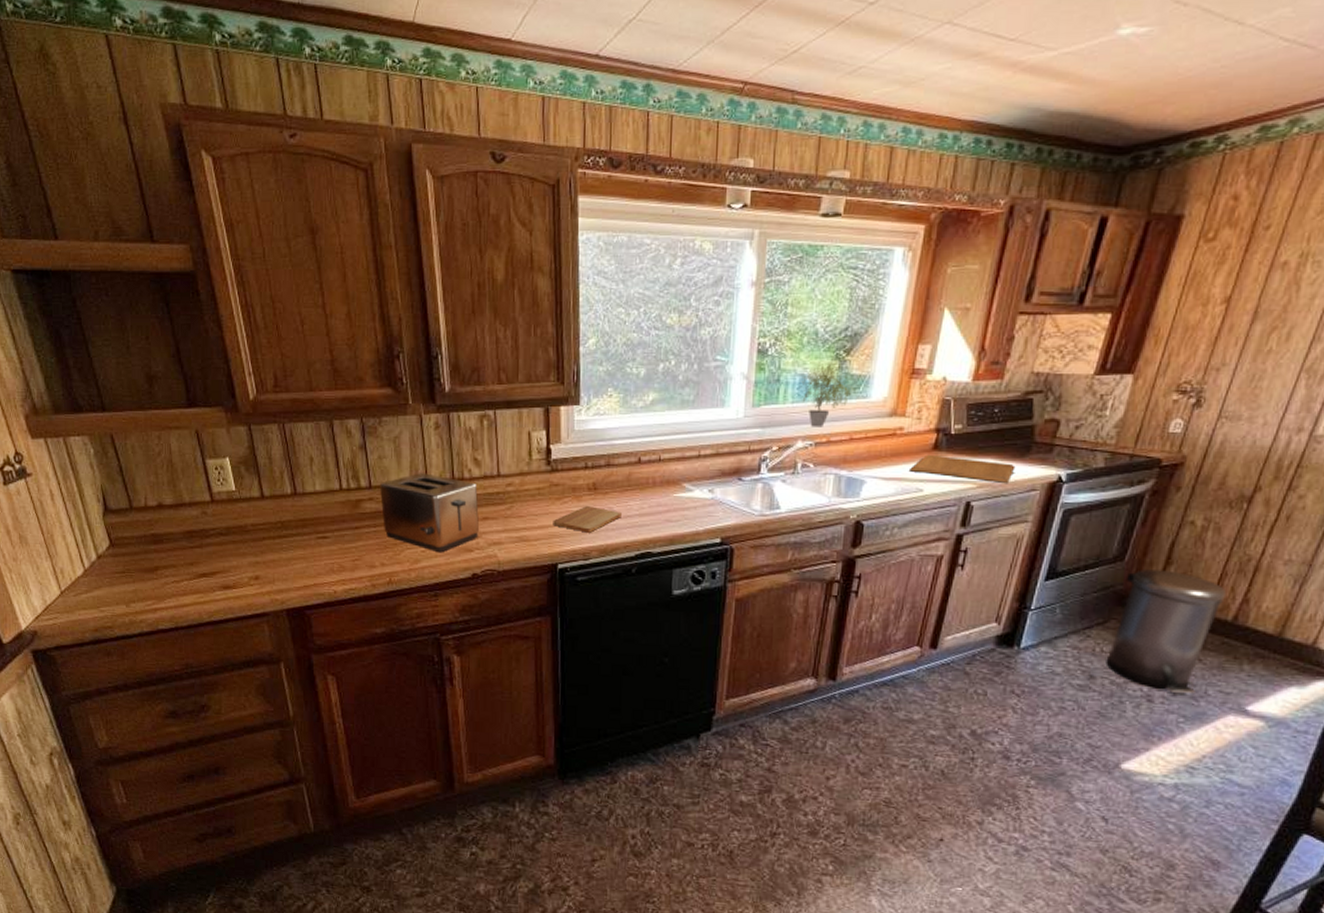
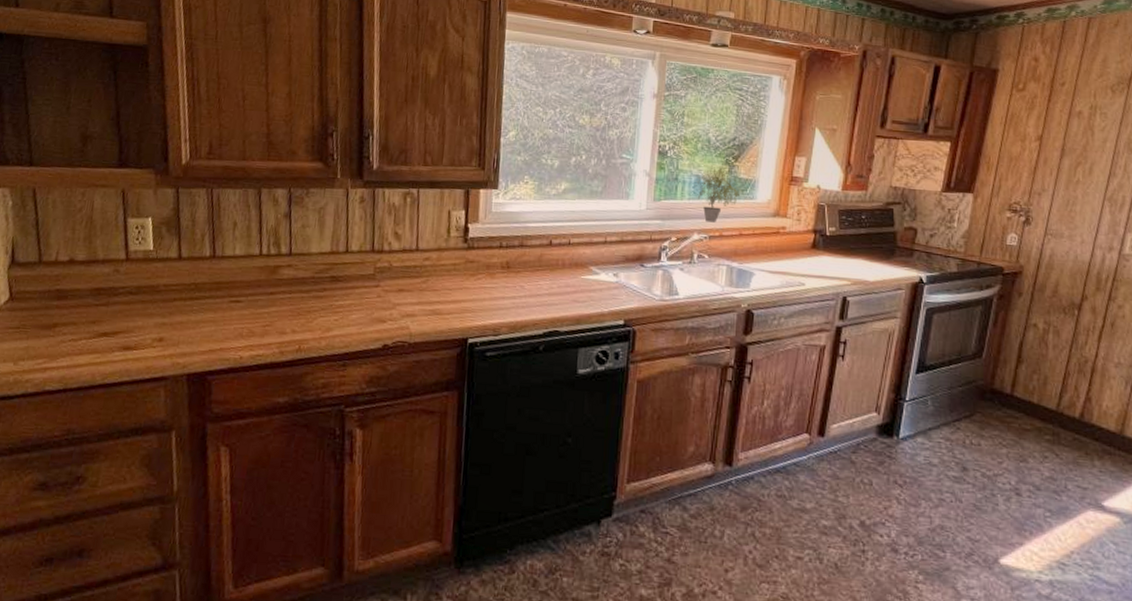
toaster: present [379,473,480,553] -> none [299,243,396,322]
cutting board: present [553,506,622,533] -> none [466,283,532,309]
chopping board: present [910,454,1016,484] -> none [793,252,883,283]
pedal bin: present [1106,568,1226,695] -> none [976,366,1071,489]

